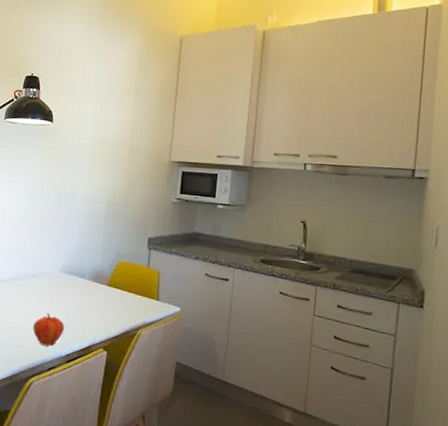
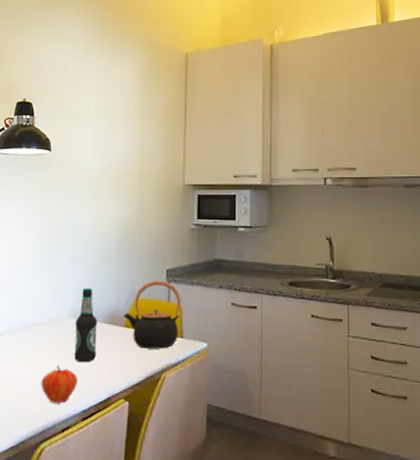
bottle: none [62,248,85,313] -> present [74,288,98,363]
teapot: none [107,246,160,309] -> present [123,280,181,349]

